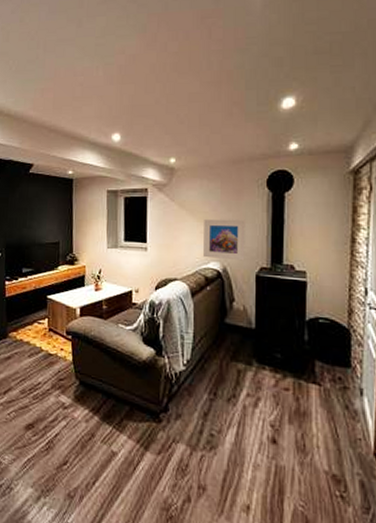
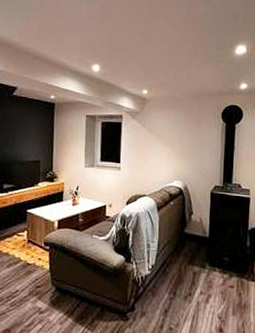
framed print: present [203,218,245,261] -> none [168,143,204,180]

